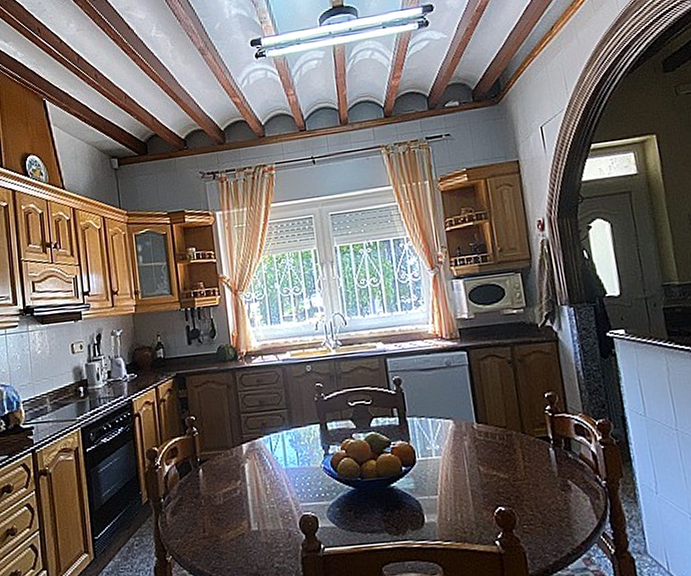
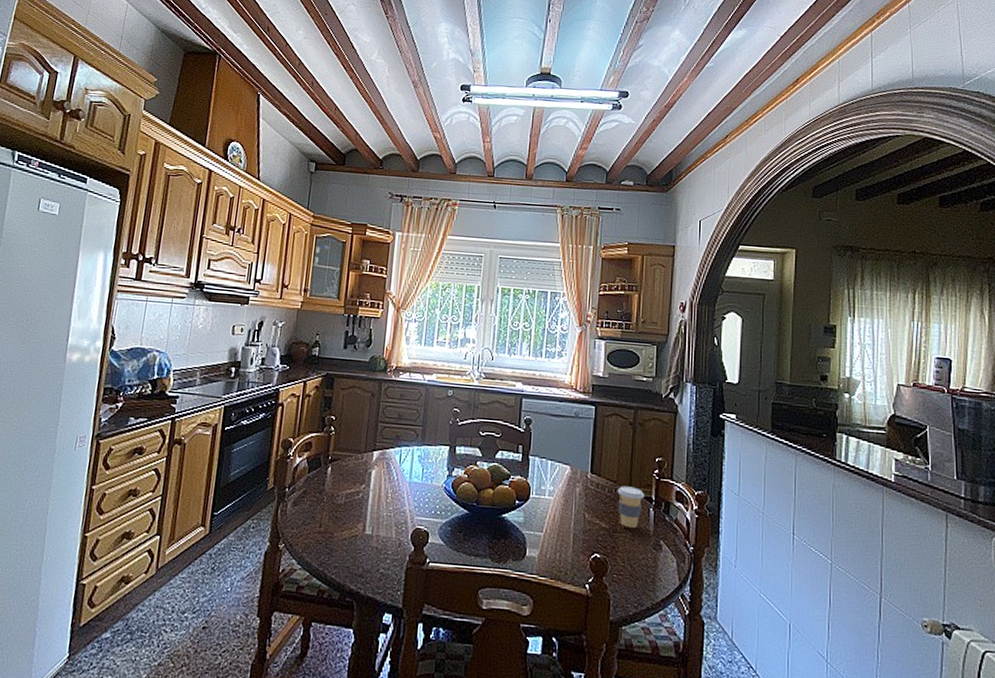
coffee cup: none [509,428,541,474] -> present [617,486,645,529]

